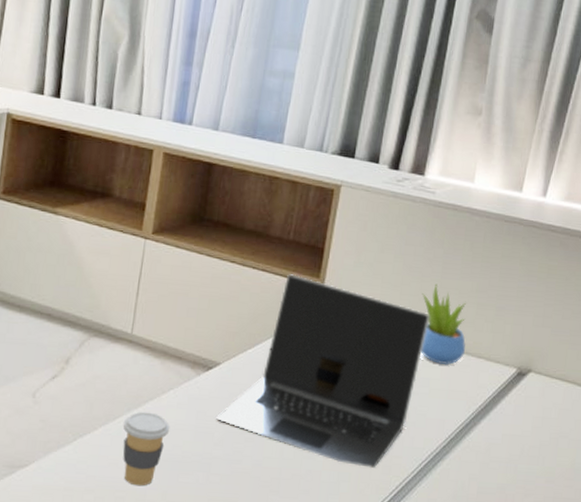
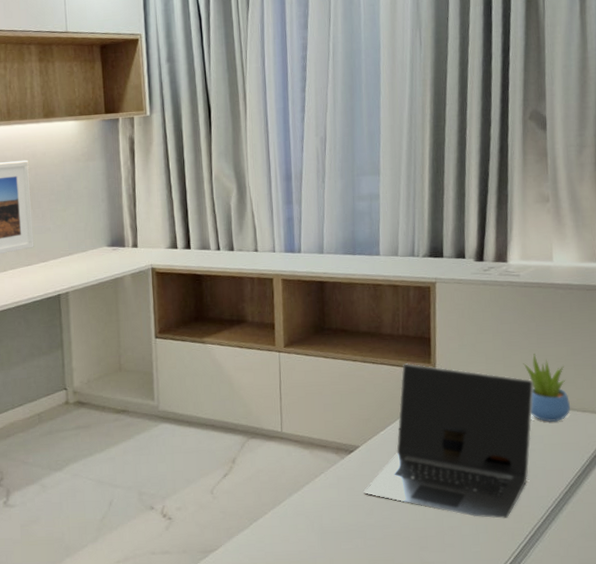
coffee cup: present [122,411,170,486] -> none [287,494,327,556]

